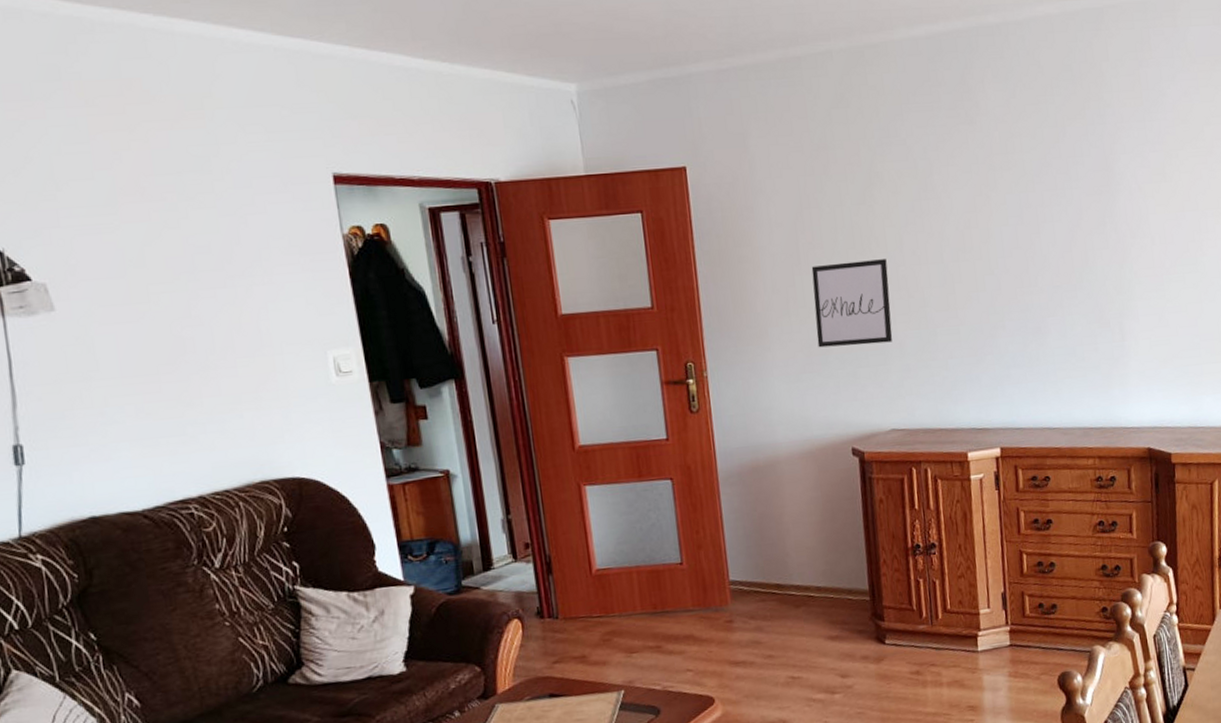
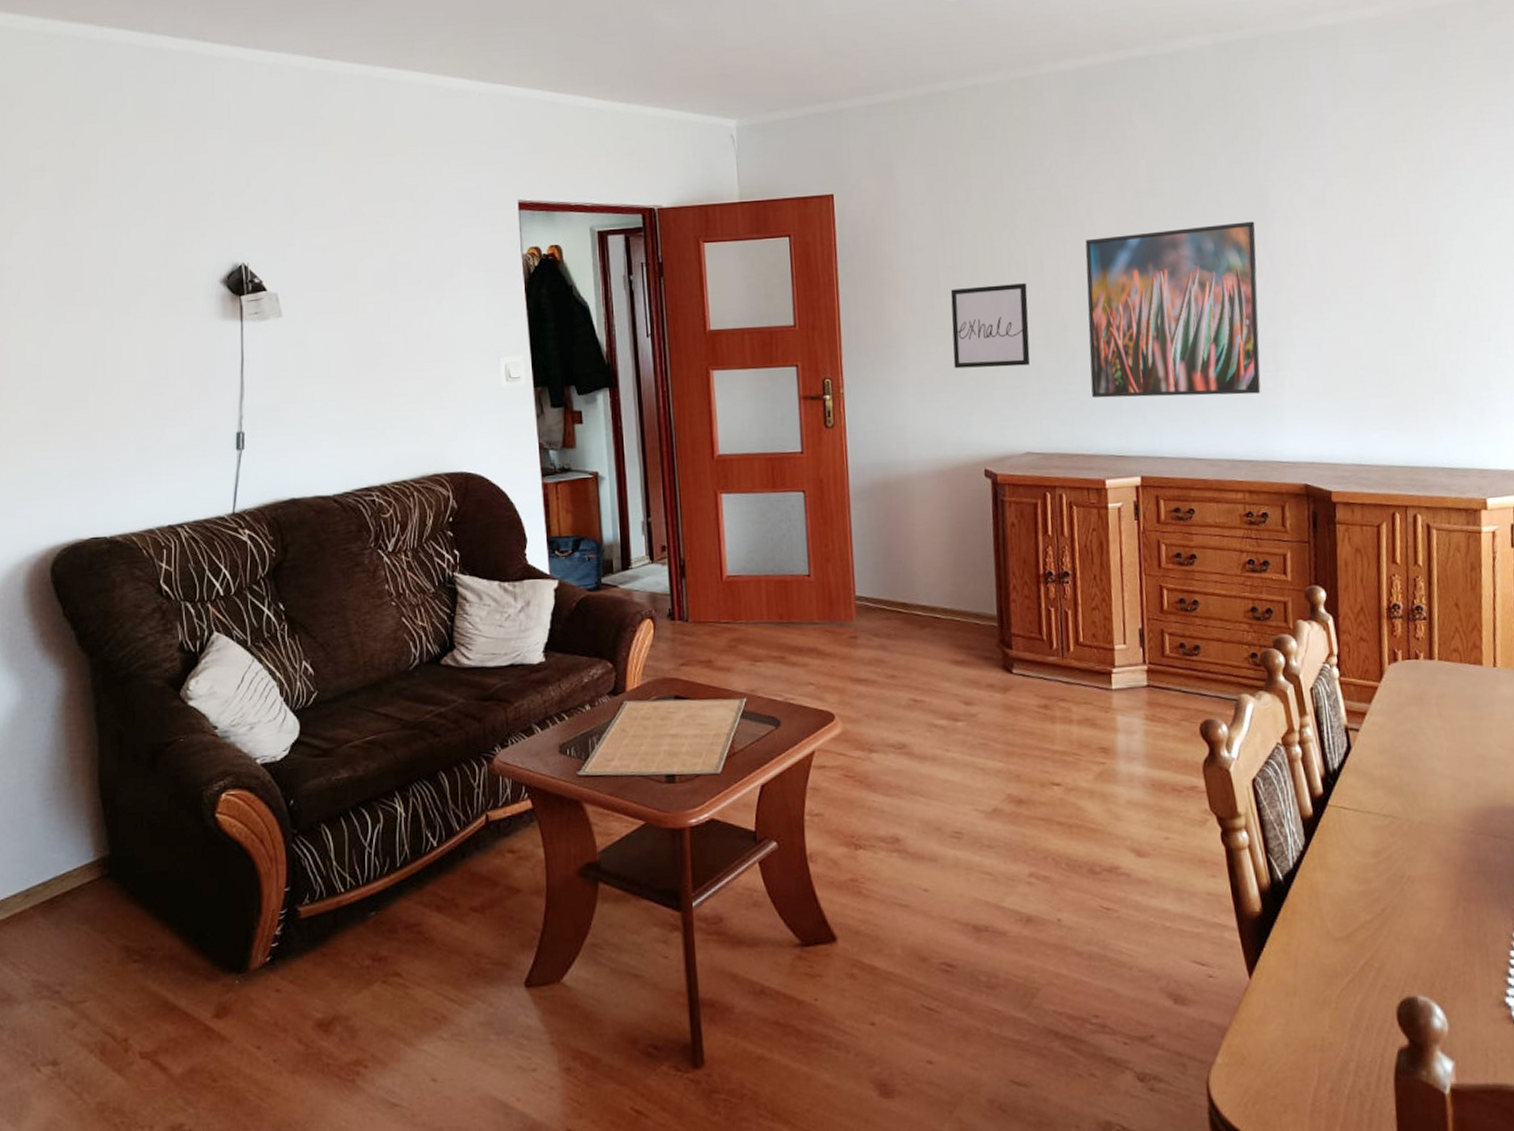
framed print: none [942,194,1109,373] -> present [1085,221,1261,398]

